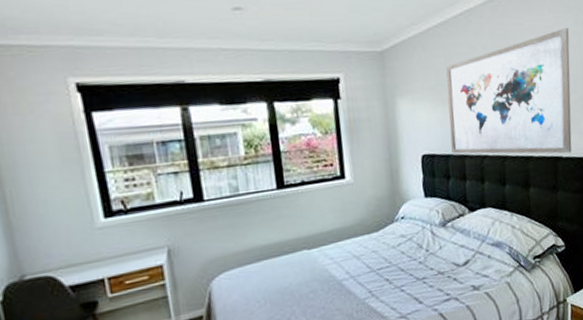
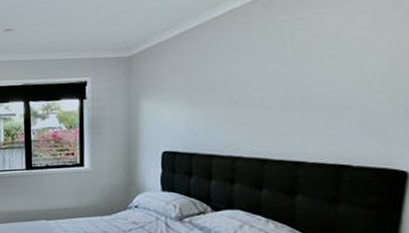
wall art: present [446,27,572,154] -> none [197,16,382,163]

